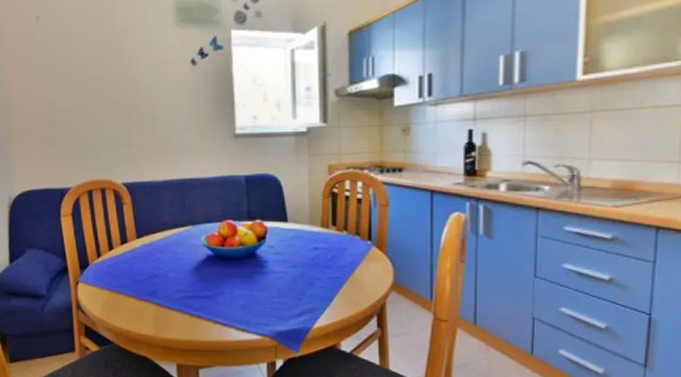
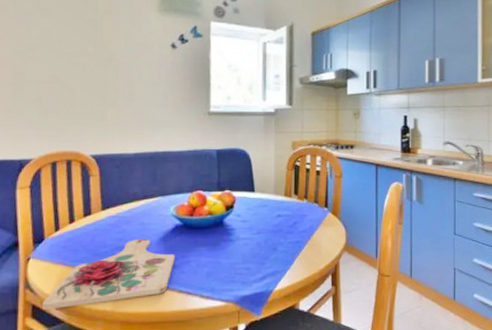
cutting board: none [93,268,209,331] -> present [43,239,175,310]

